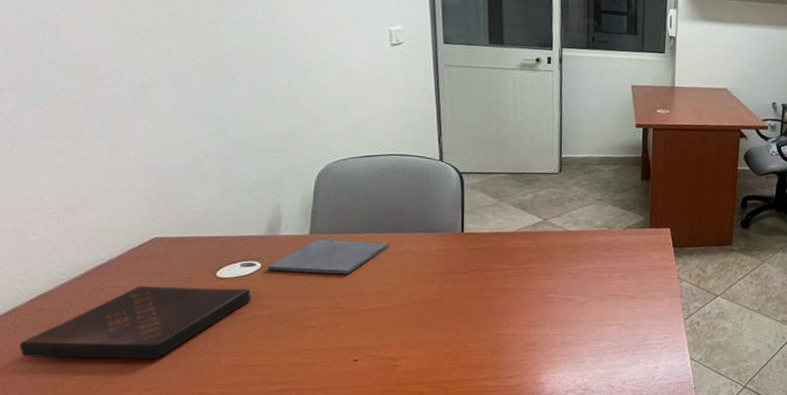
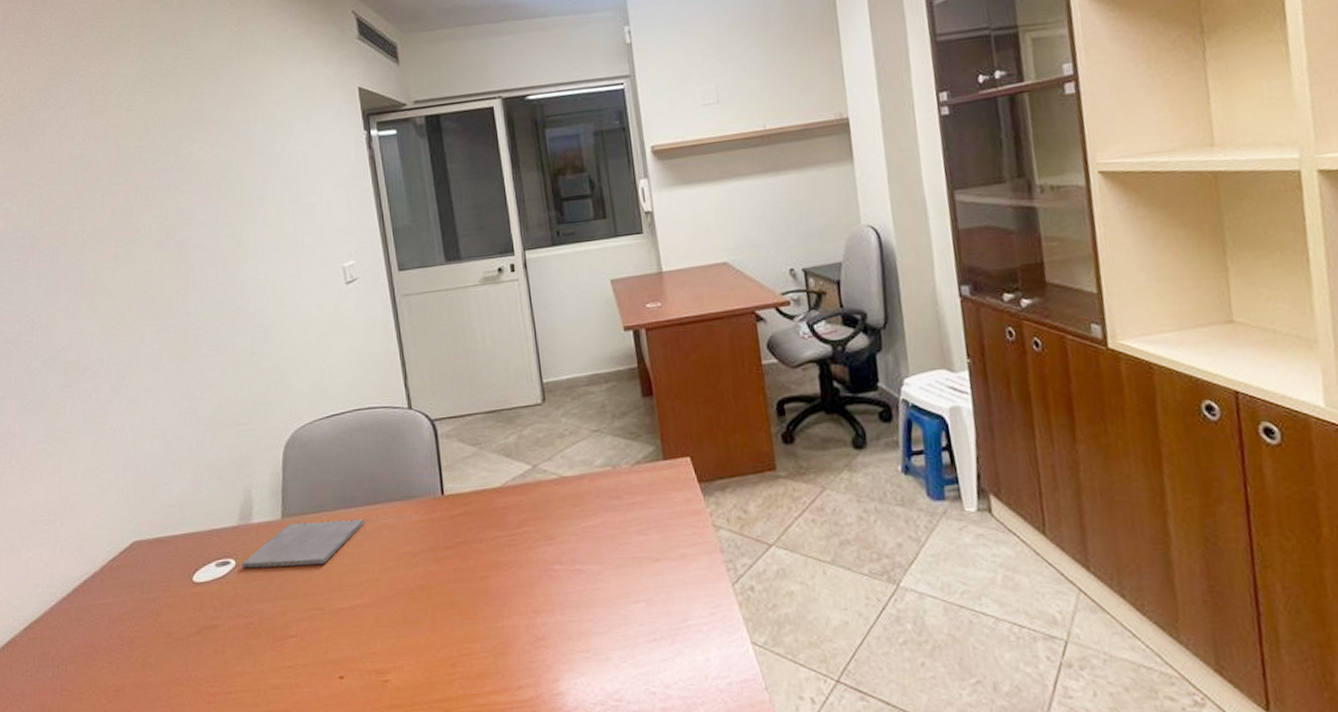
book: present [20,286,252,359] -> none [15,594,228,698]

